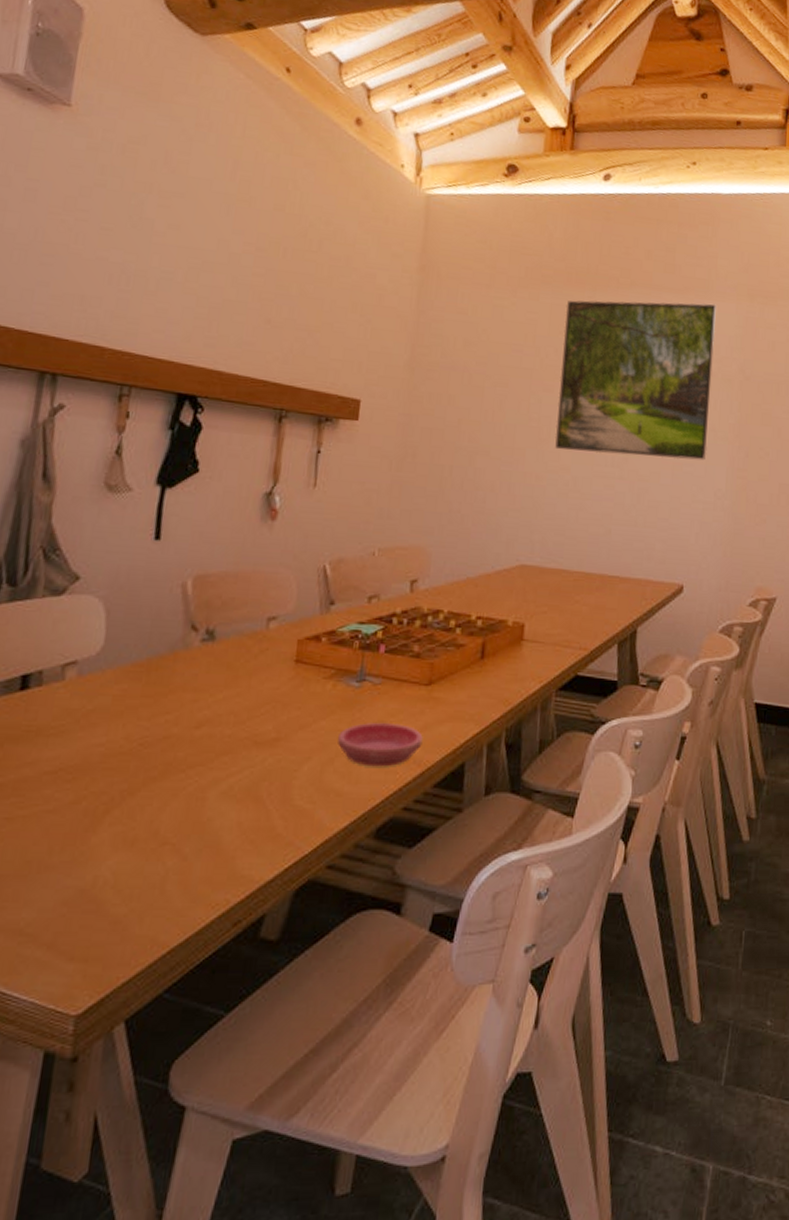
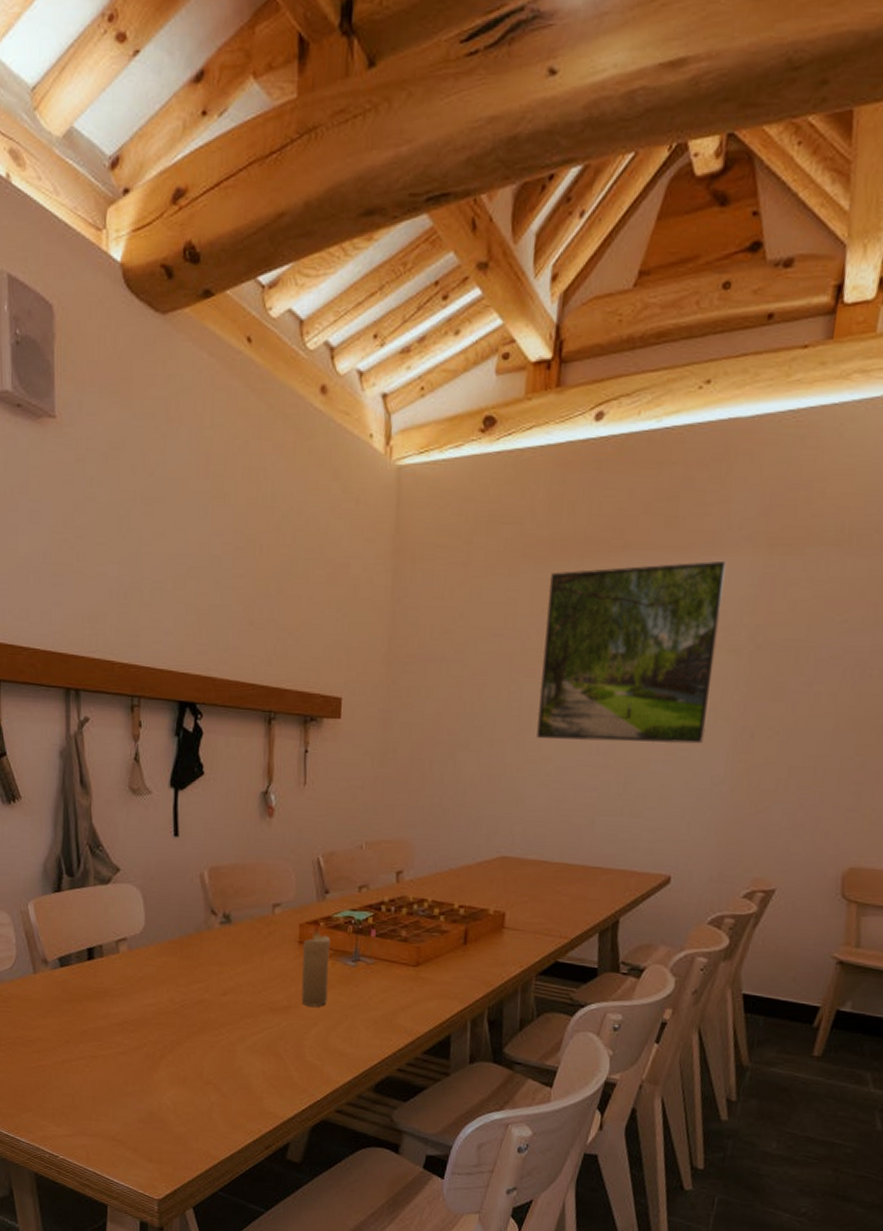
candle: none [293,639,333,737] -> present [301,923,331,1007]
saucer: present [338,723,423,767] -> none [339,997,413,1035]

